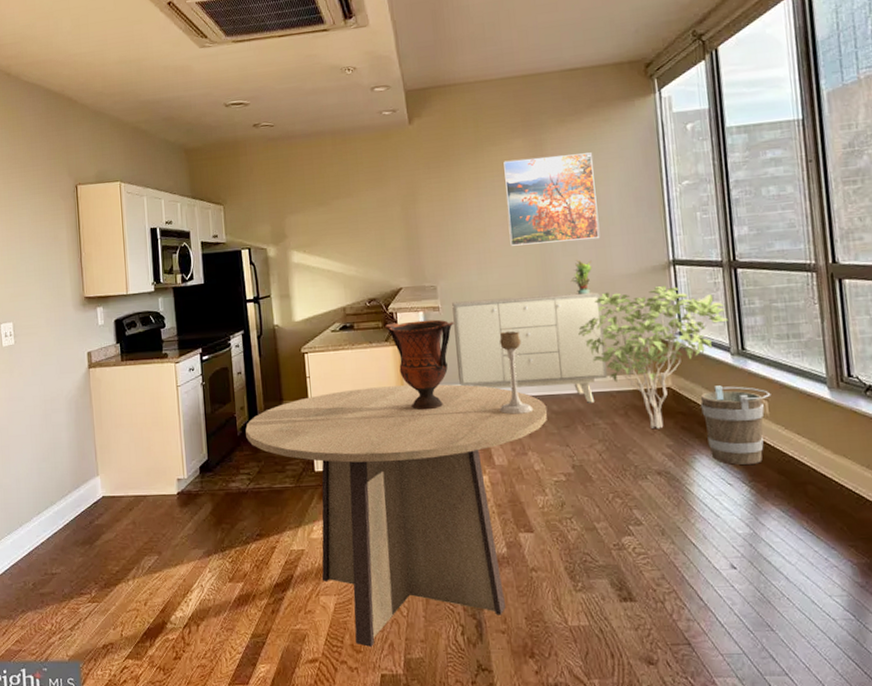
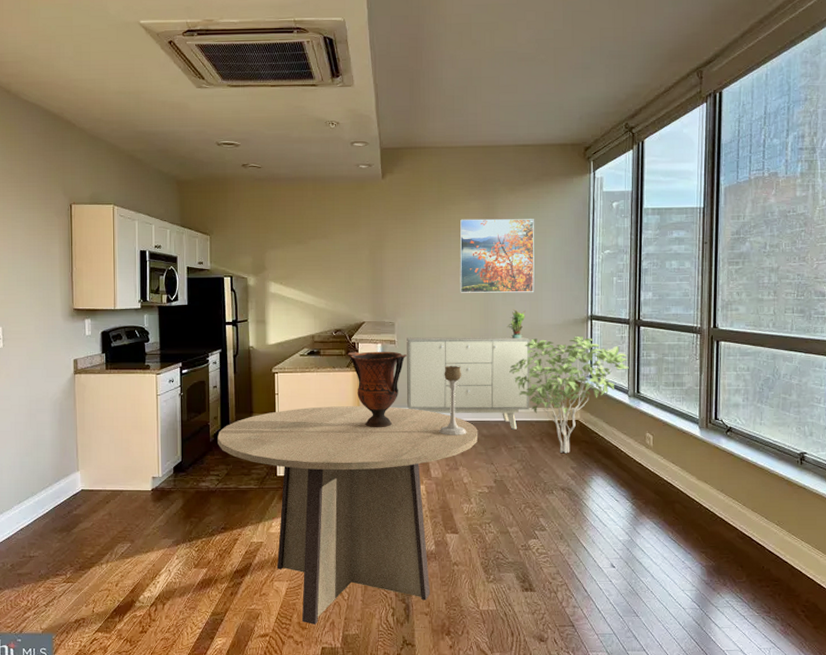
bucket: present [700,385,771,465] -> none [601,421,656,485]

